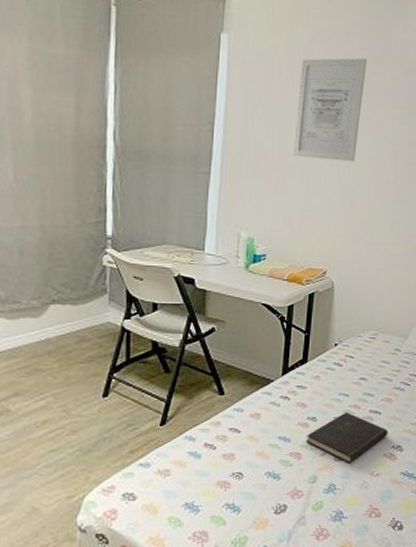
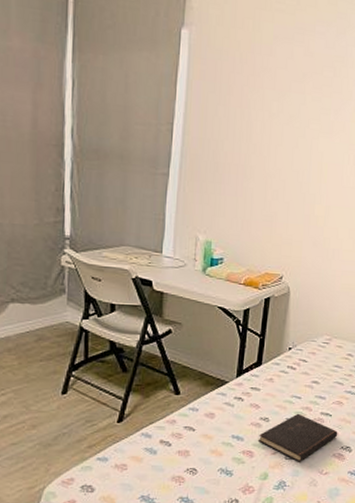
wall art: present [293,58,367,162] -> none [253,57,331,167]

